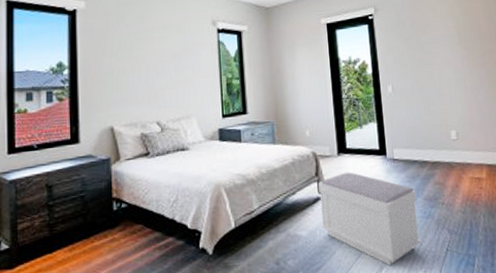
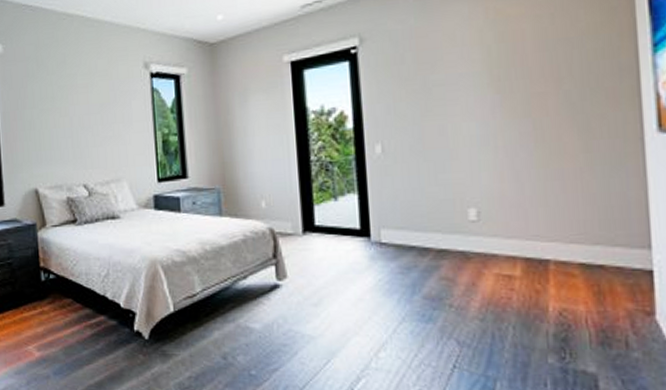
bench: present [318,172,421,266] -> none [277,256,416,377]

